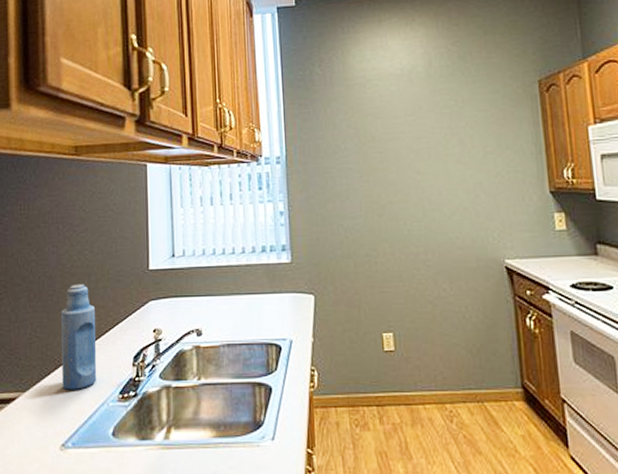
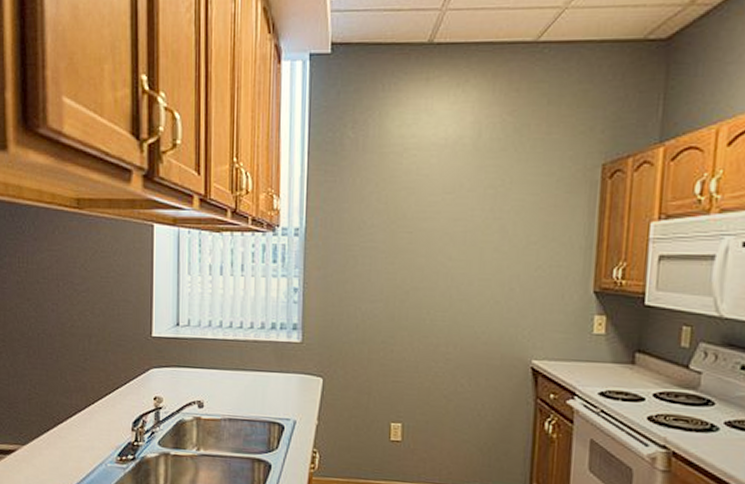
bottle: present [60,283,97,390] -> none [60,344,96,449]

